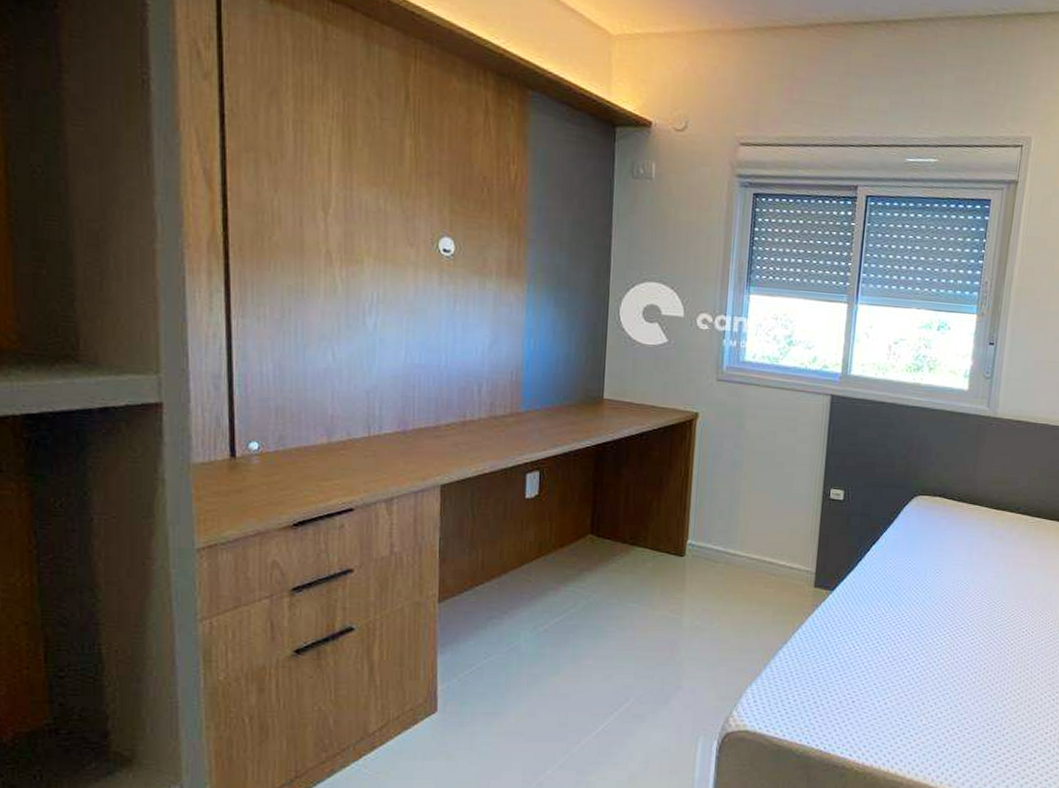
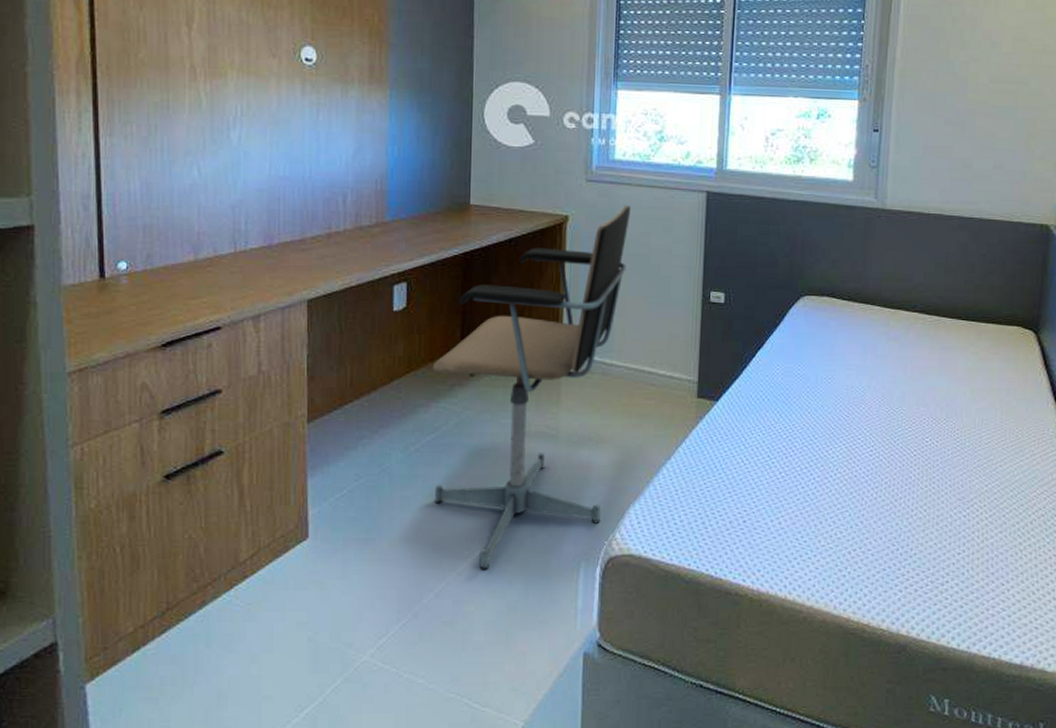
office chair: none [561,404,758,743] -> present [432,204,630,570]

